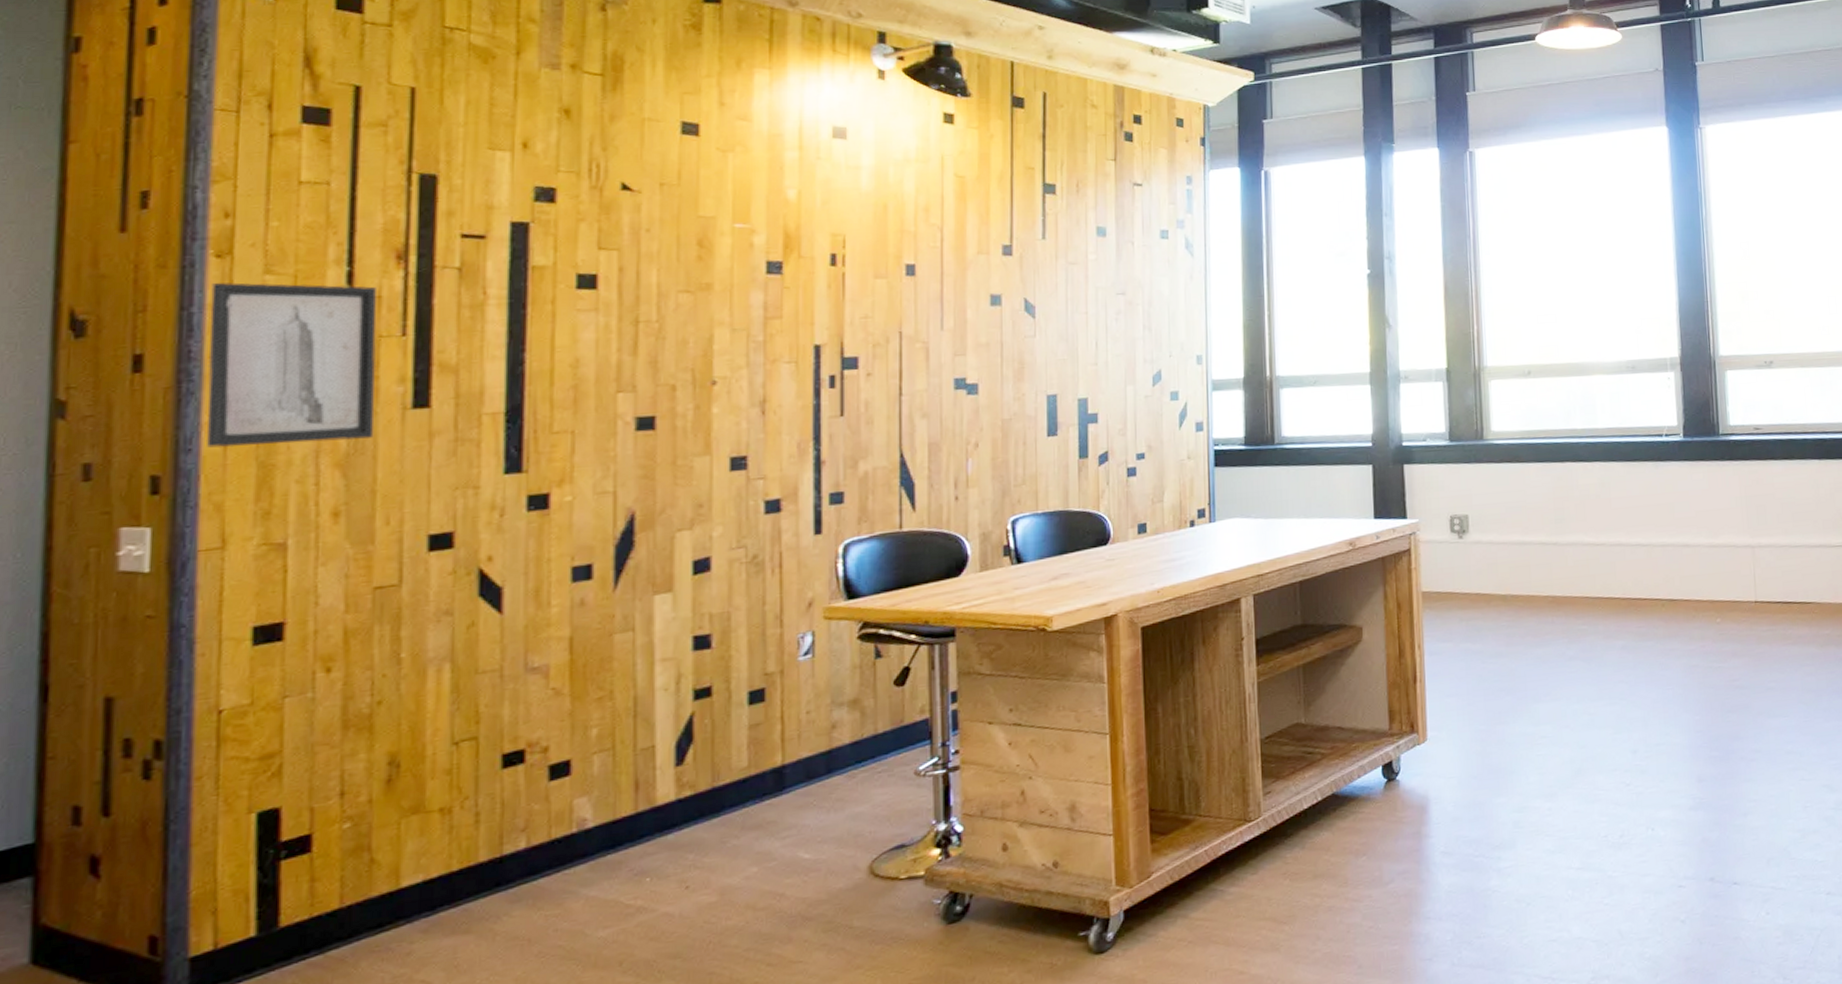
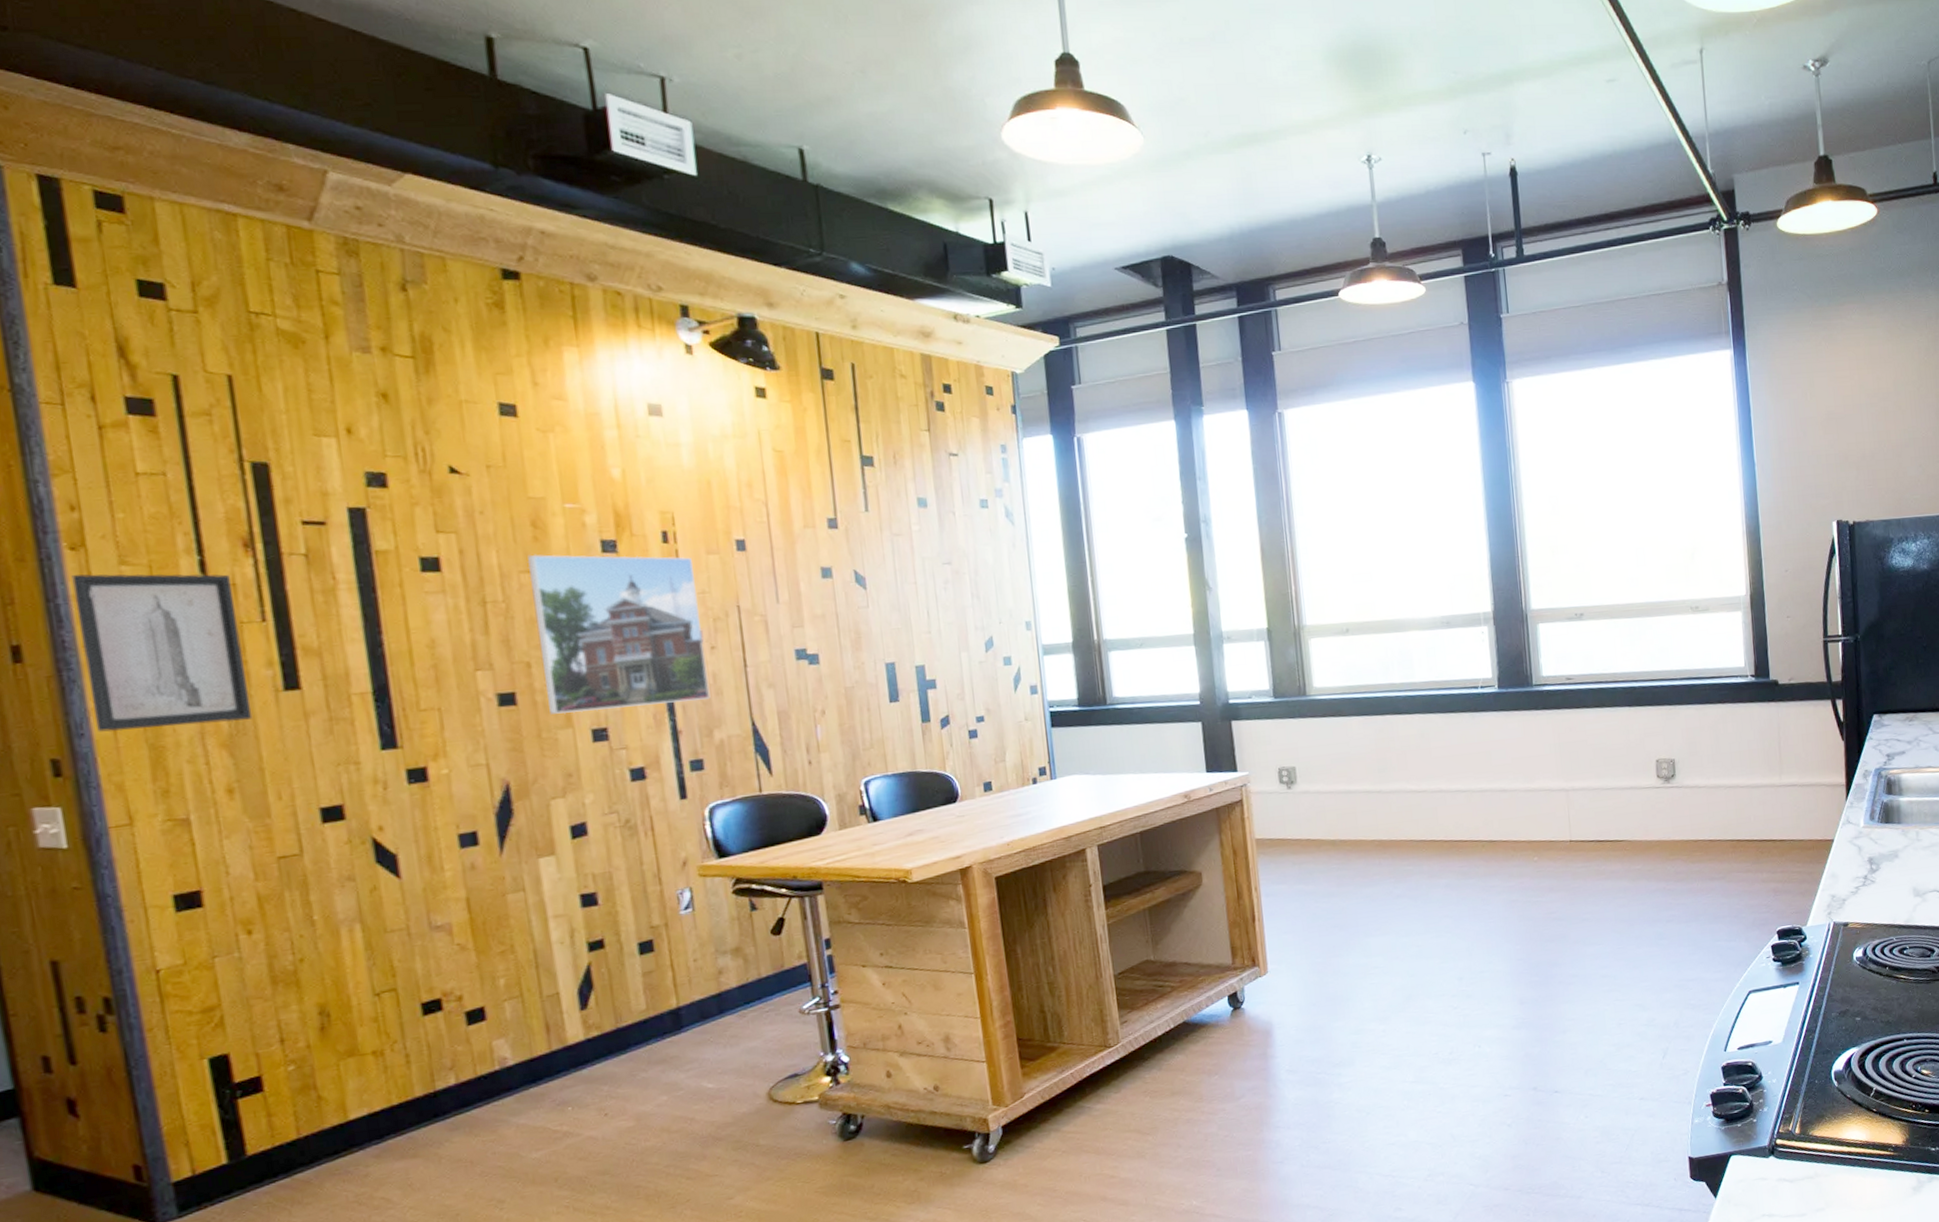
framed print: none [687,273,860,441] -> present [527,554,711,714]

